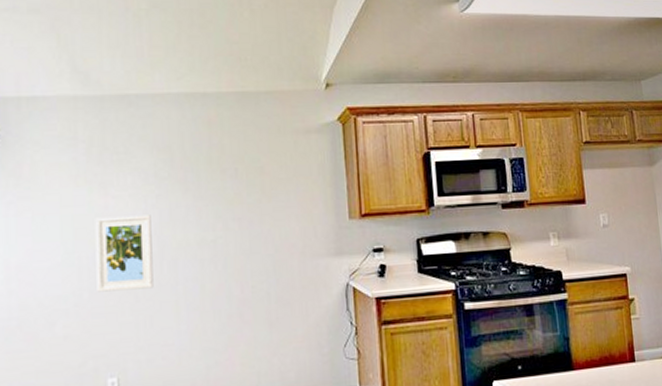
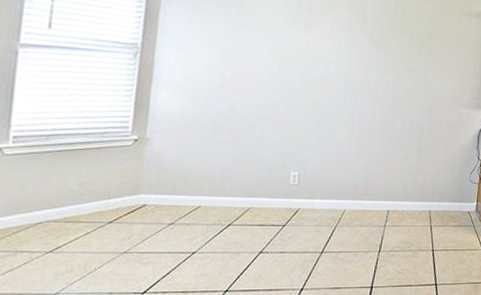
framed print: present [95,215,154,292] -> none [292,51,342,111]

